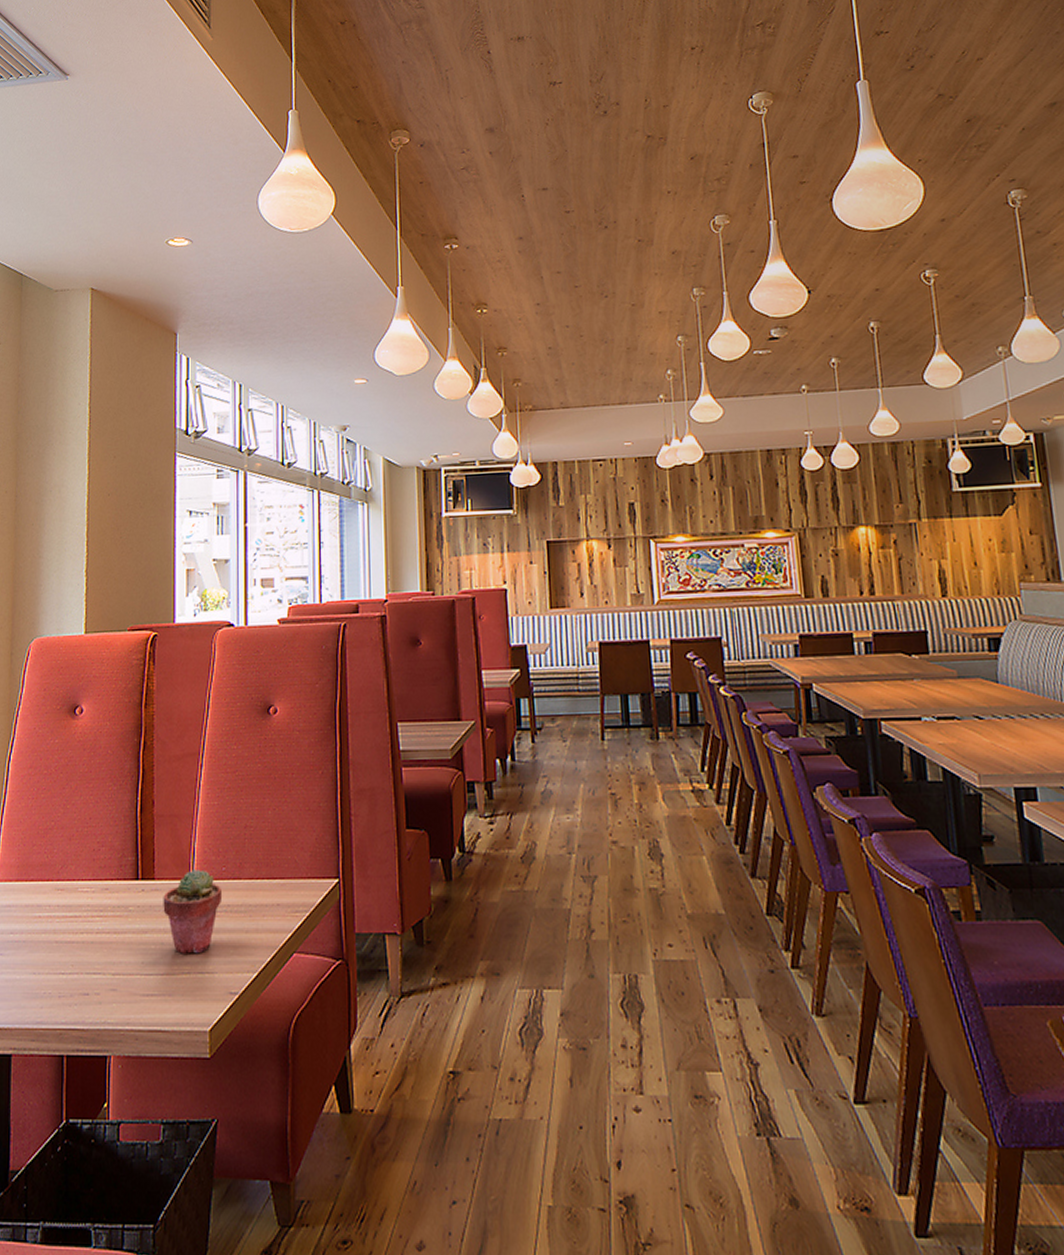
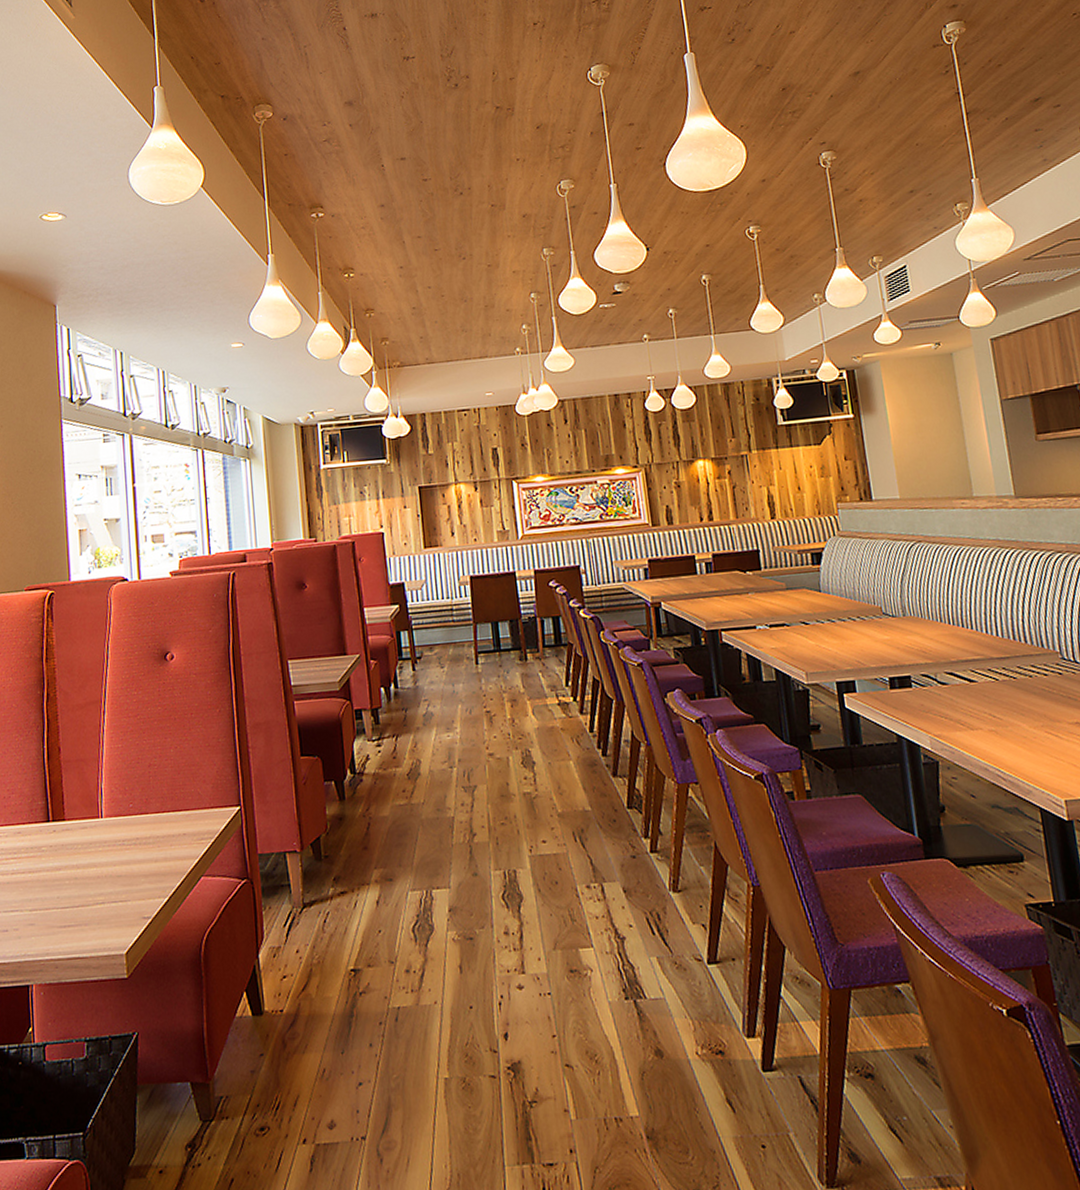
potted succulent: present [163,869,223,954] -> none [74,807,131,887]

